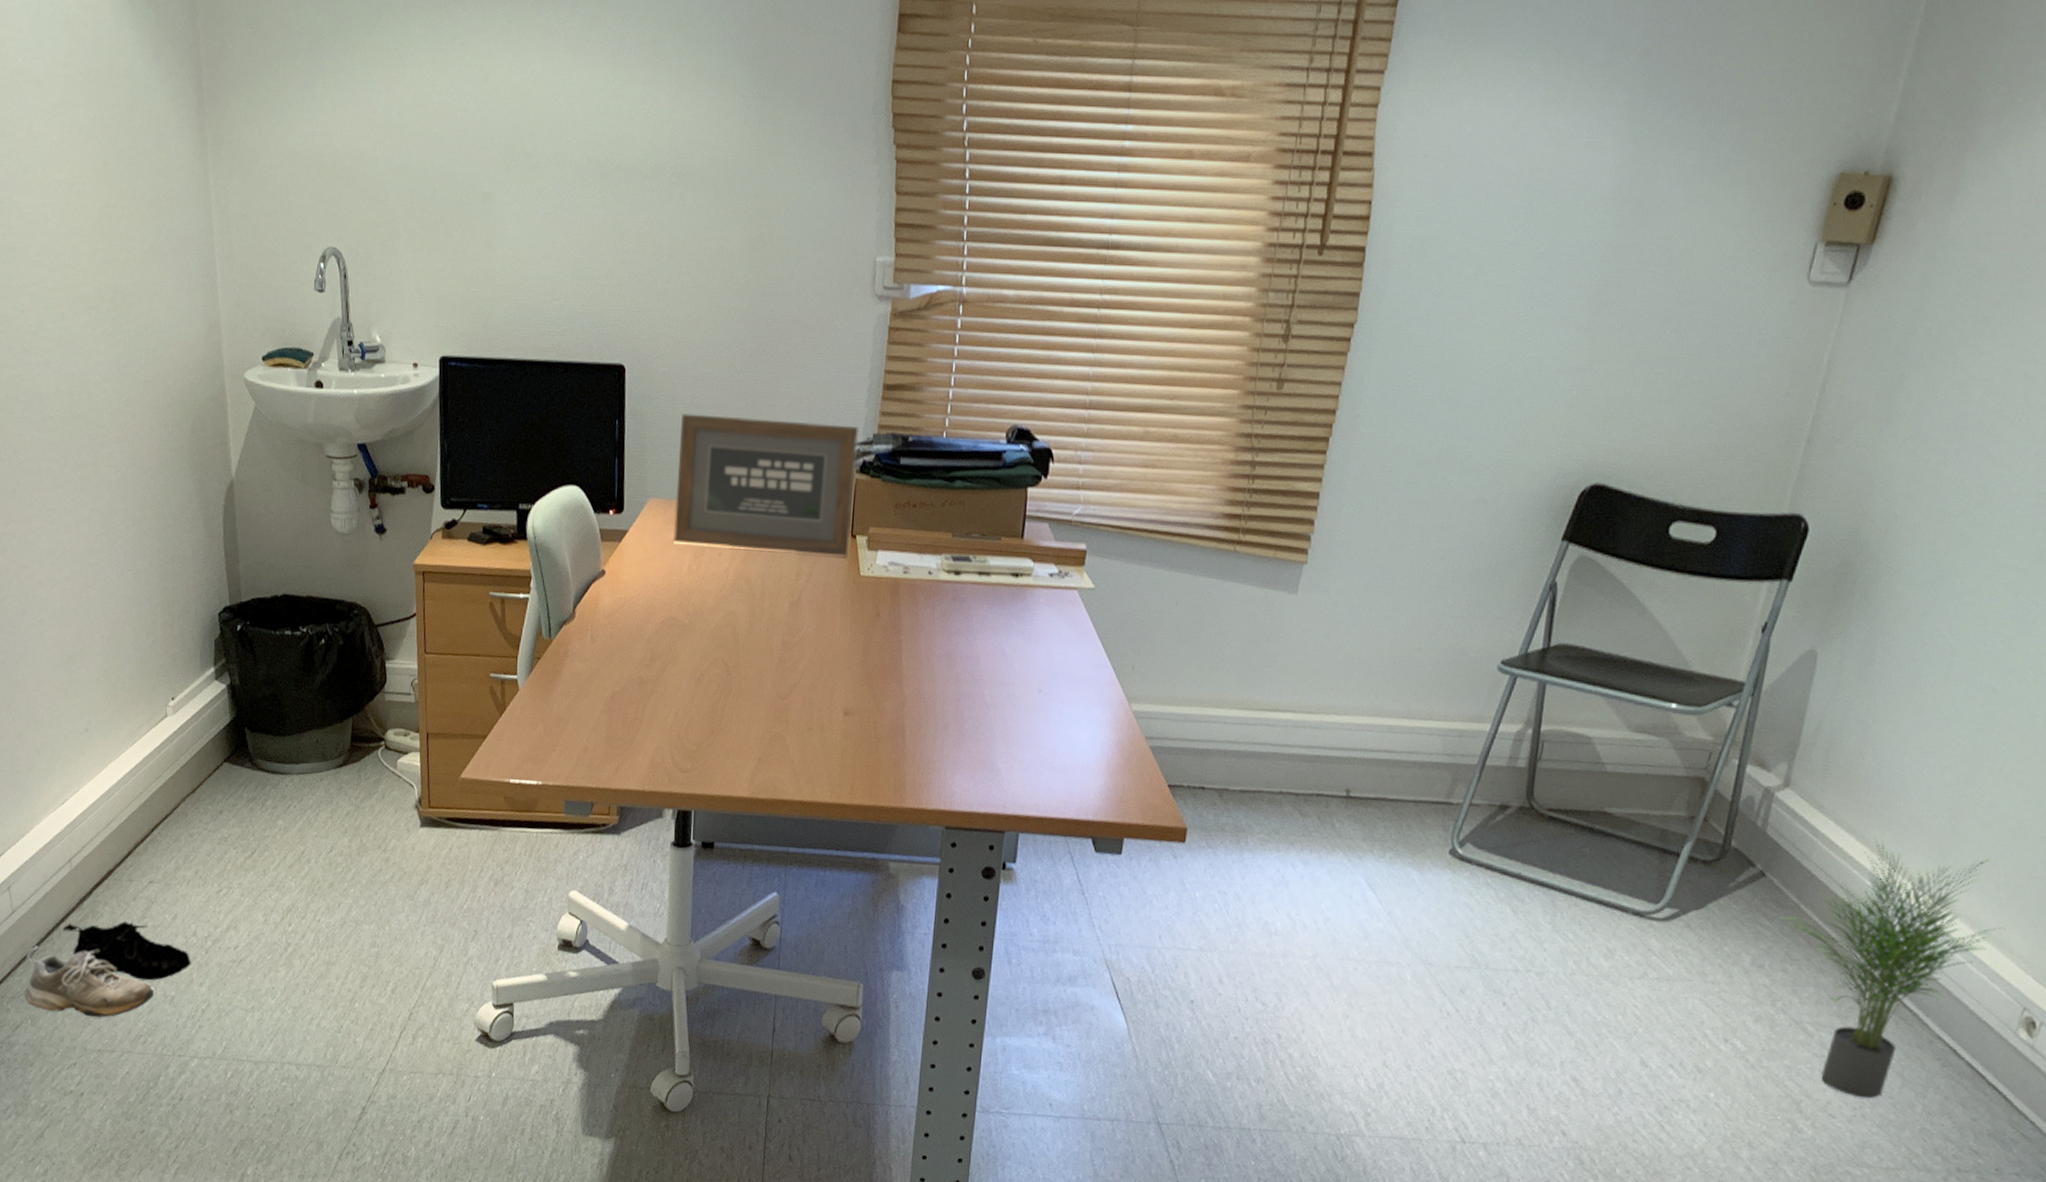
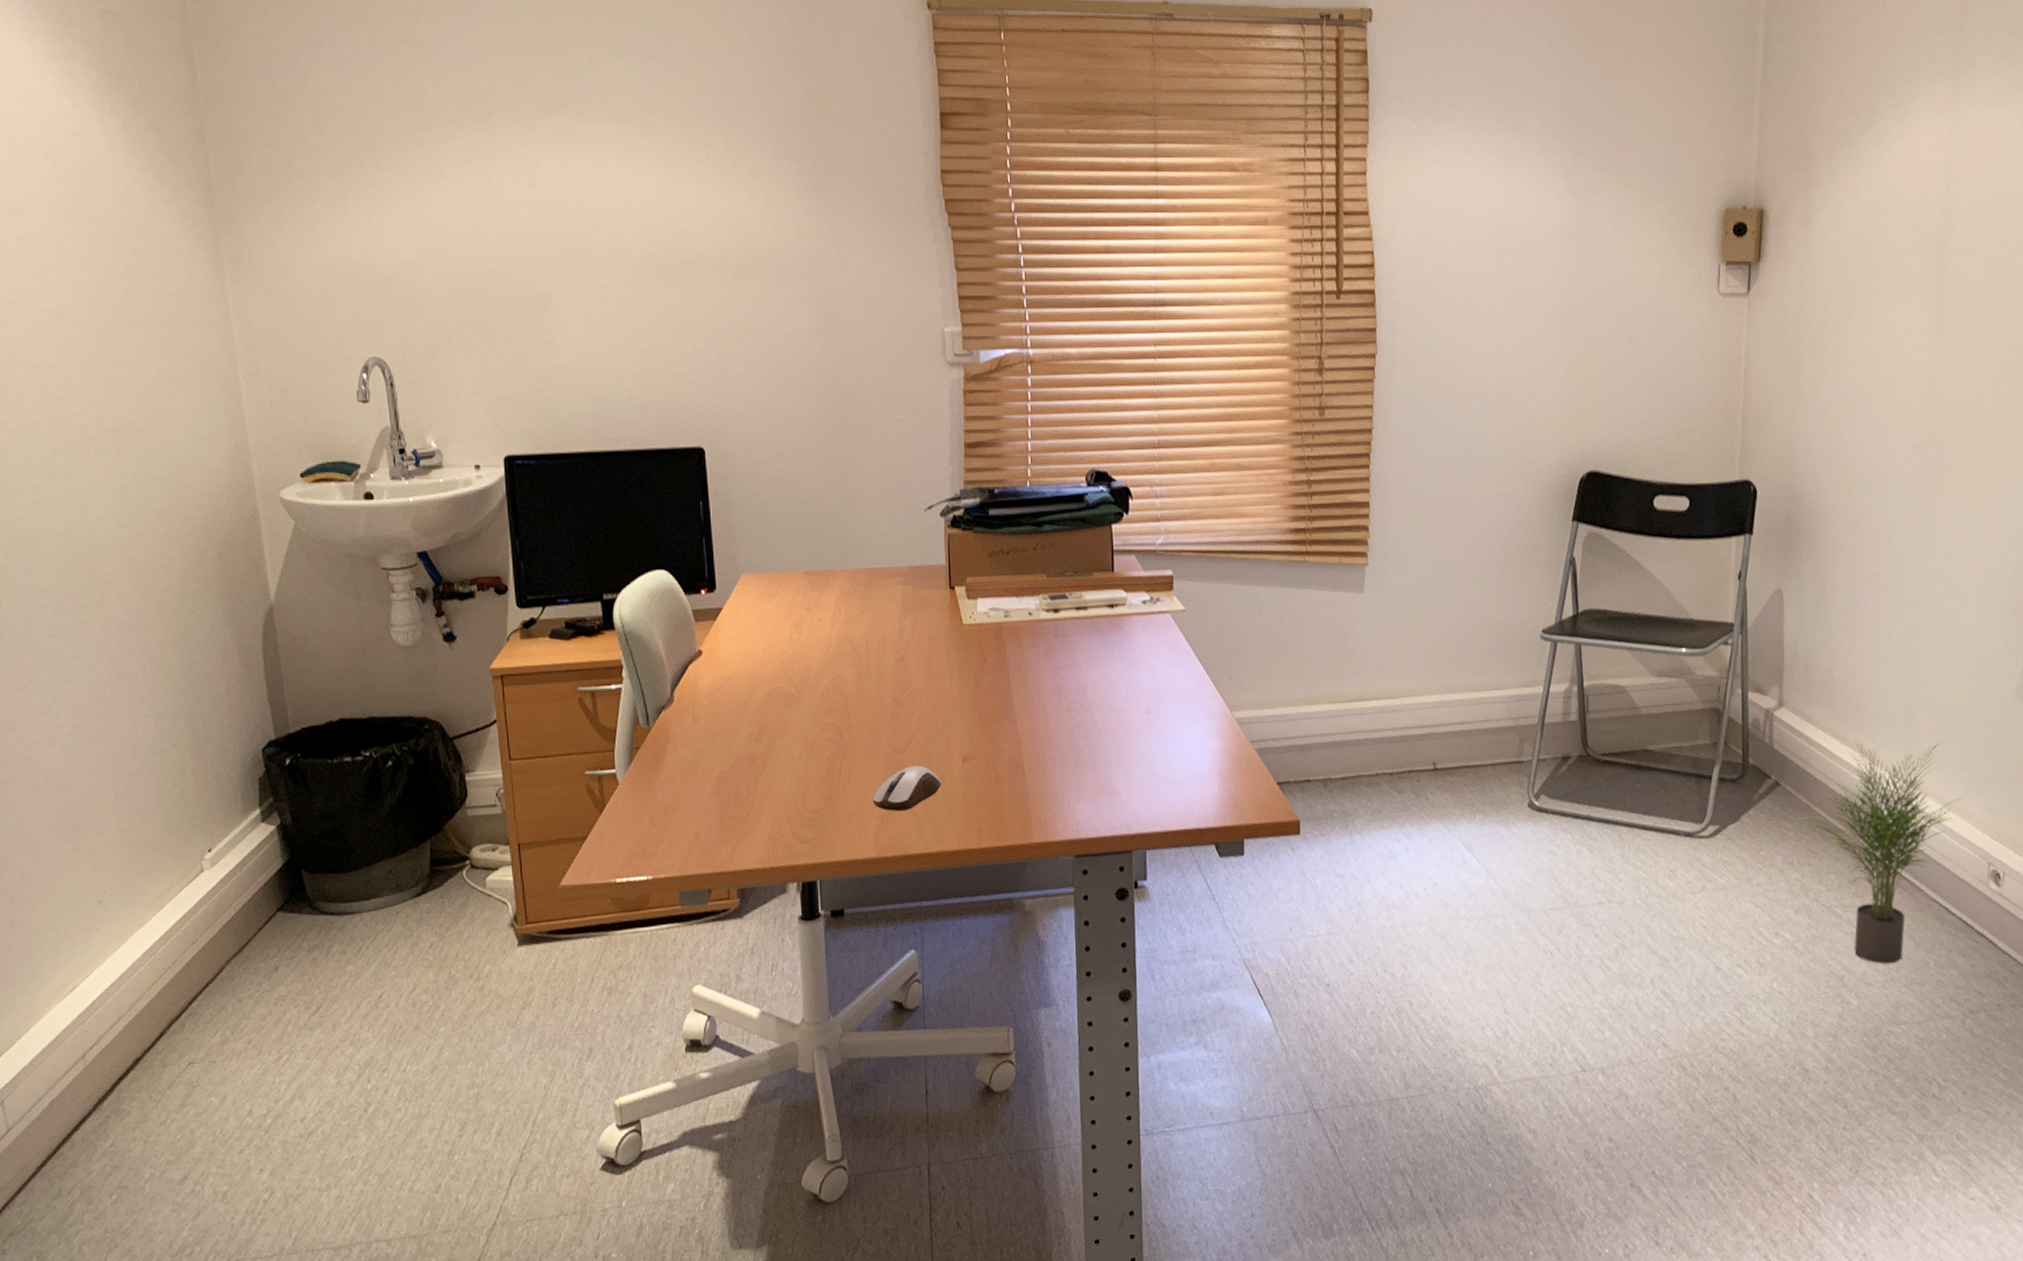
shoe: present [24,921,191,1018] -> none [26,1114,247,1242]
picture frame: present [672,413,860,557] -> none [767,484,949,614]
computer mouse: none [752,712,822,756] -> present [872,765,942,811]

